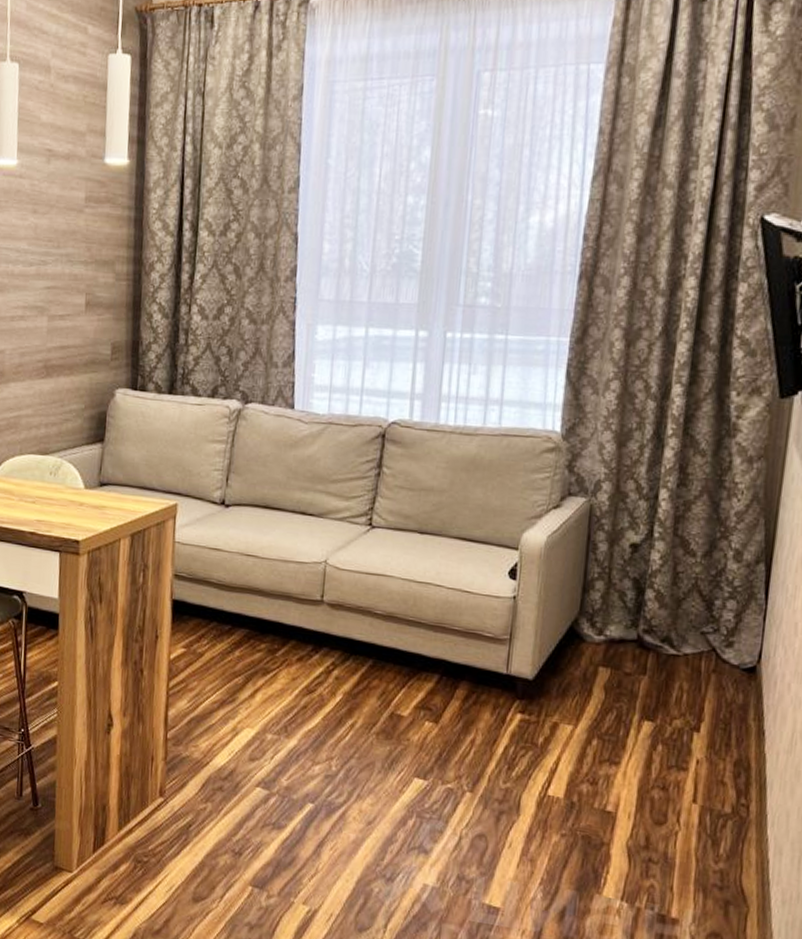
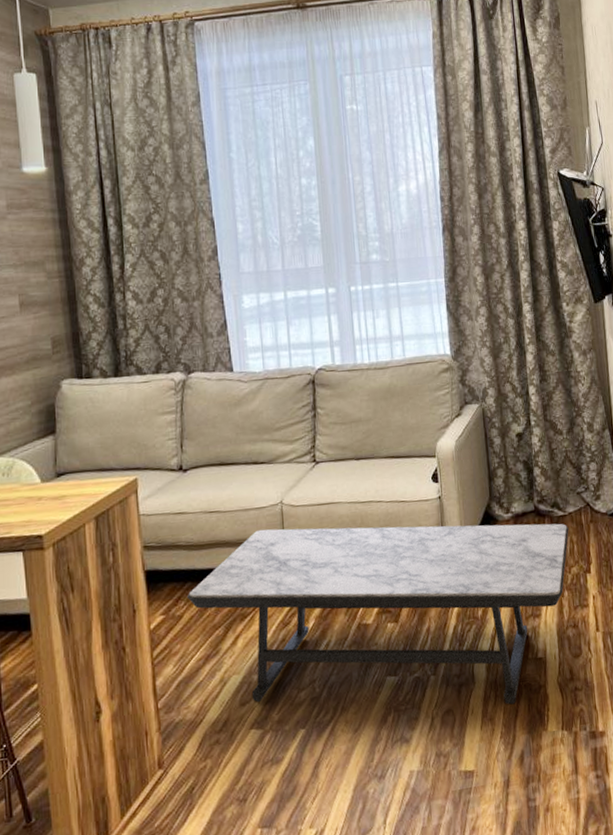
coffee table: none [211,585,680,853] -> present [187,523,569,705]

